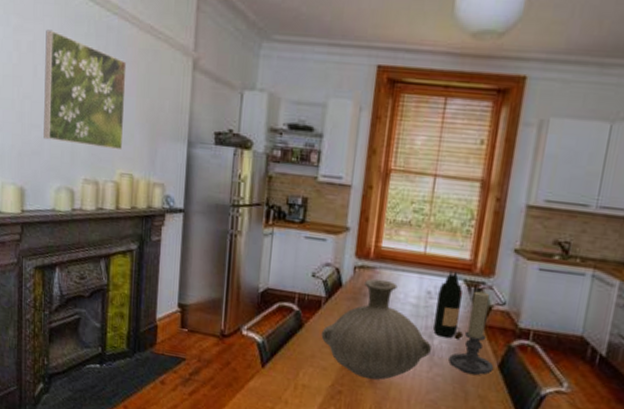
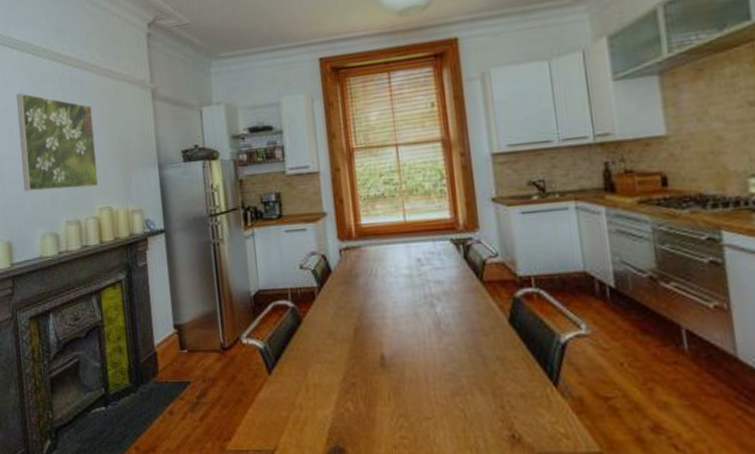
vase: present [321,278,433,380] -> none [321,256,437,364]
bottle: present [433,270,464,340] -> none [428,232,465,304]
candle holder: present [448,291,494,376] -> none [456,247,505,337]

